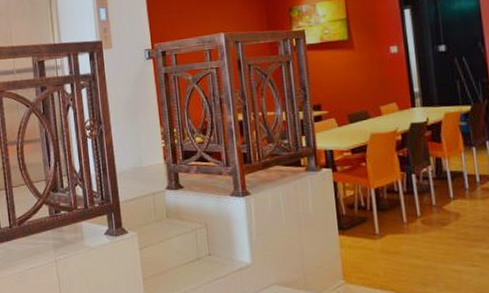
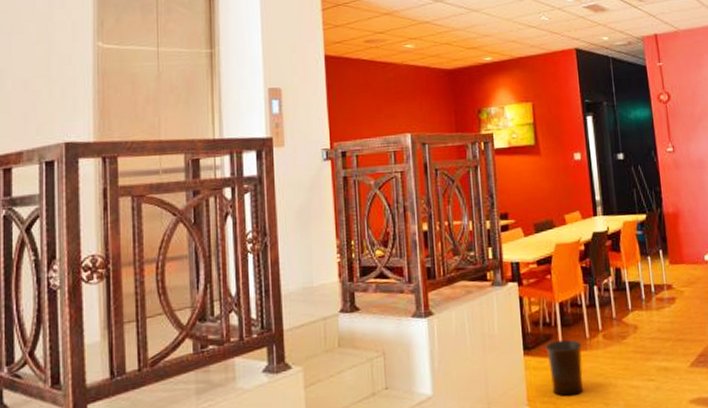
waste bin: none [360,222,401,275] -> present [545,339,584,397]

